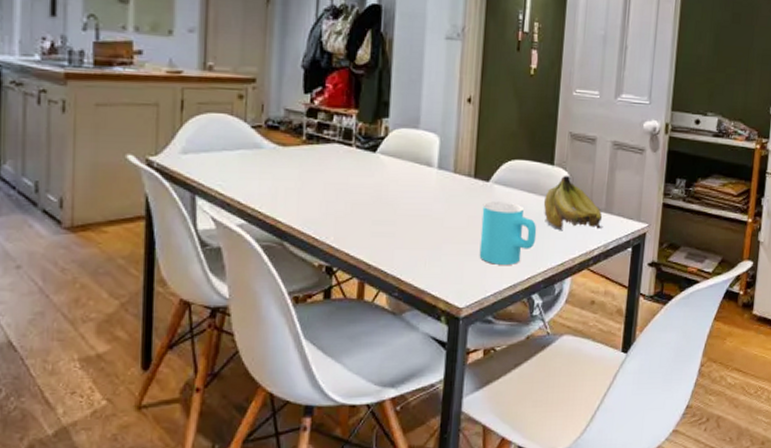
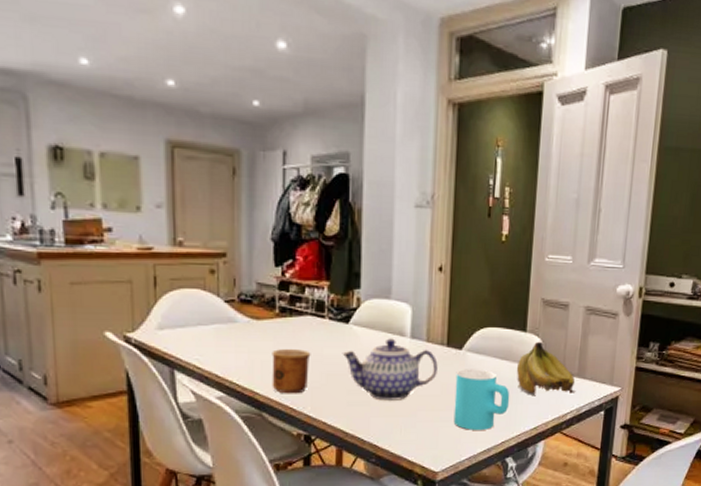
cup: none [295,177,336,223] -> present [272,349,311,394]
teapot: none [368,168,465,232] -> present [342,338,438,401]

